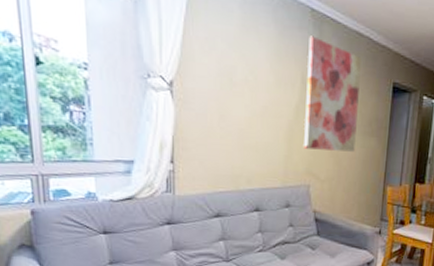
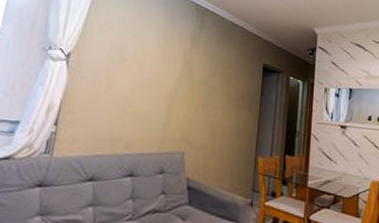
wall art: present [304,35,362,152] -> none [181,23,236,123]

